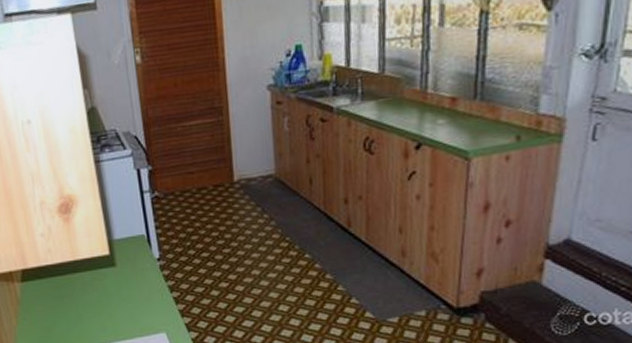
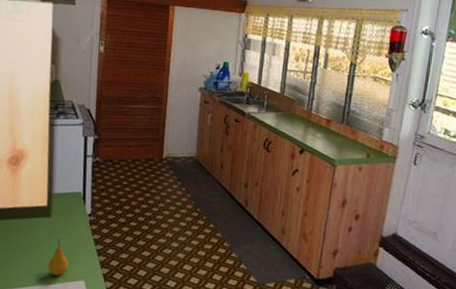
fruit: none [122,289,146,330] -> present [48,239,69,276]

